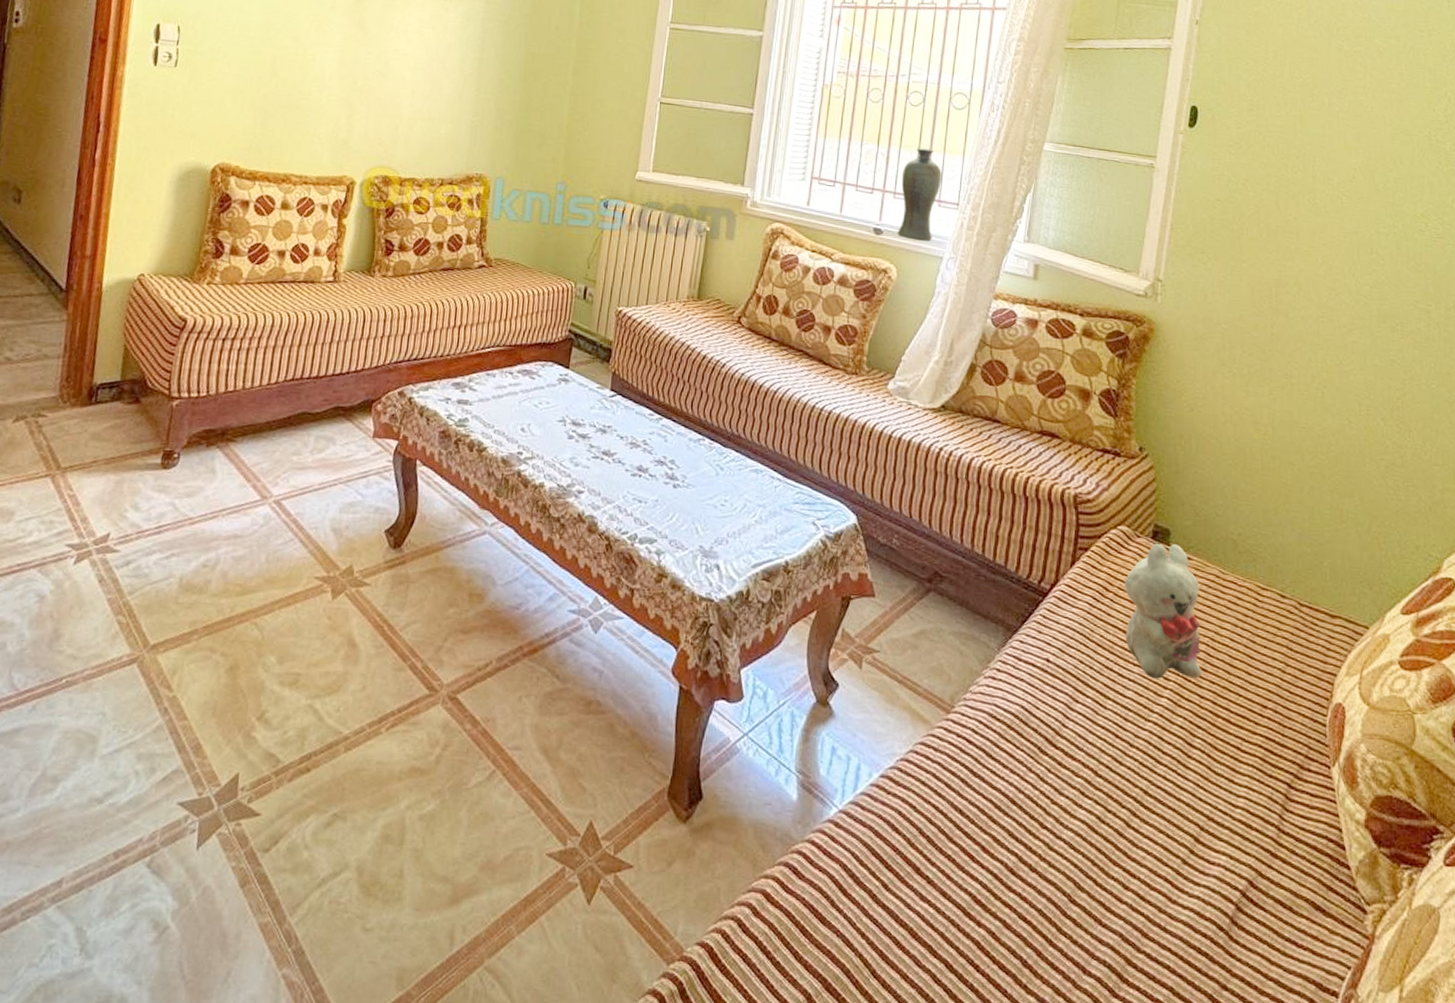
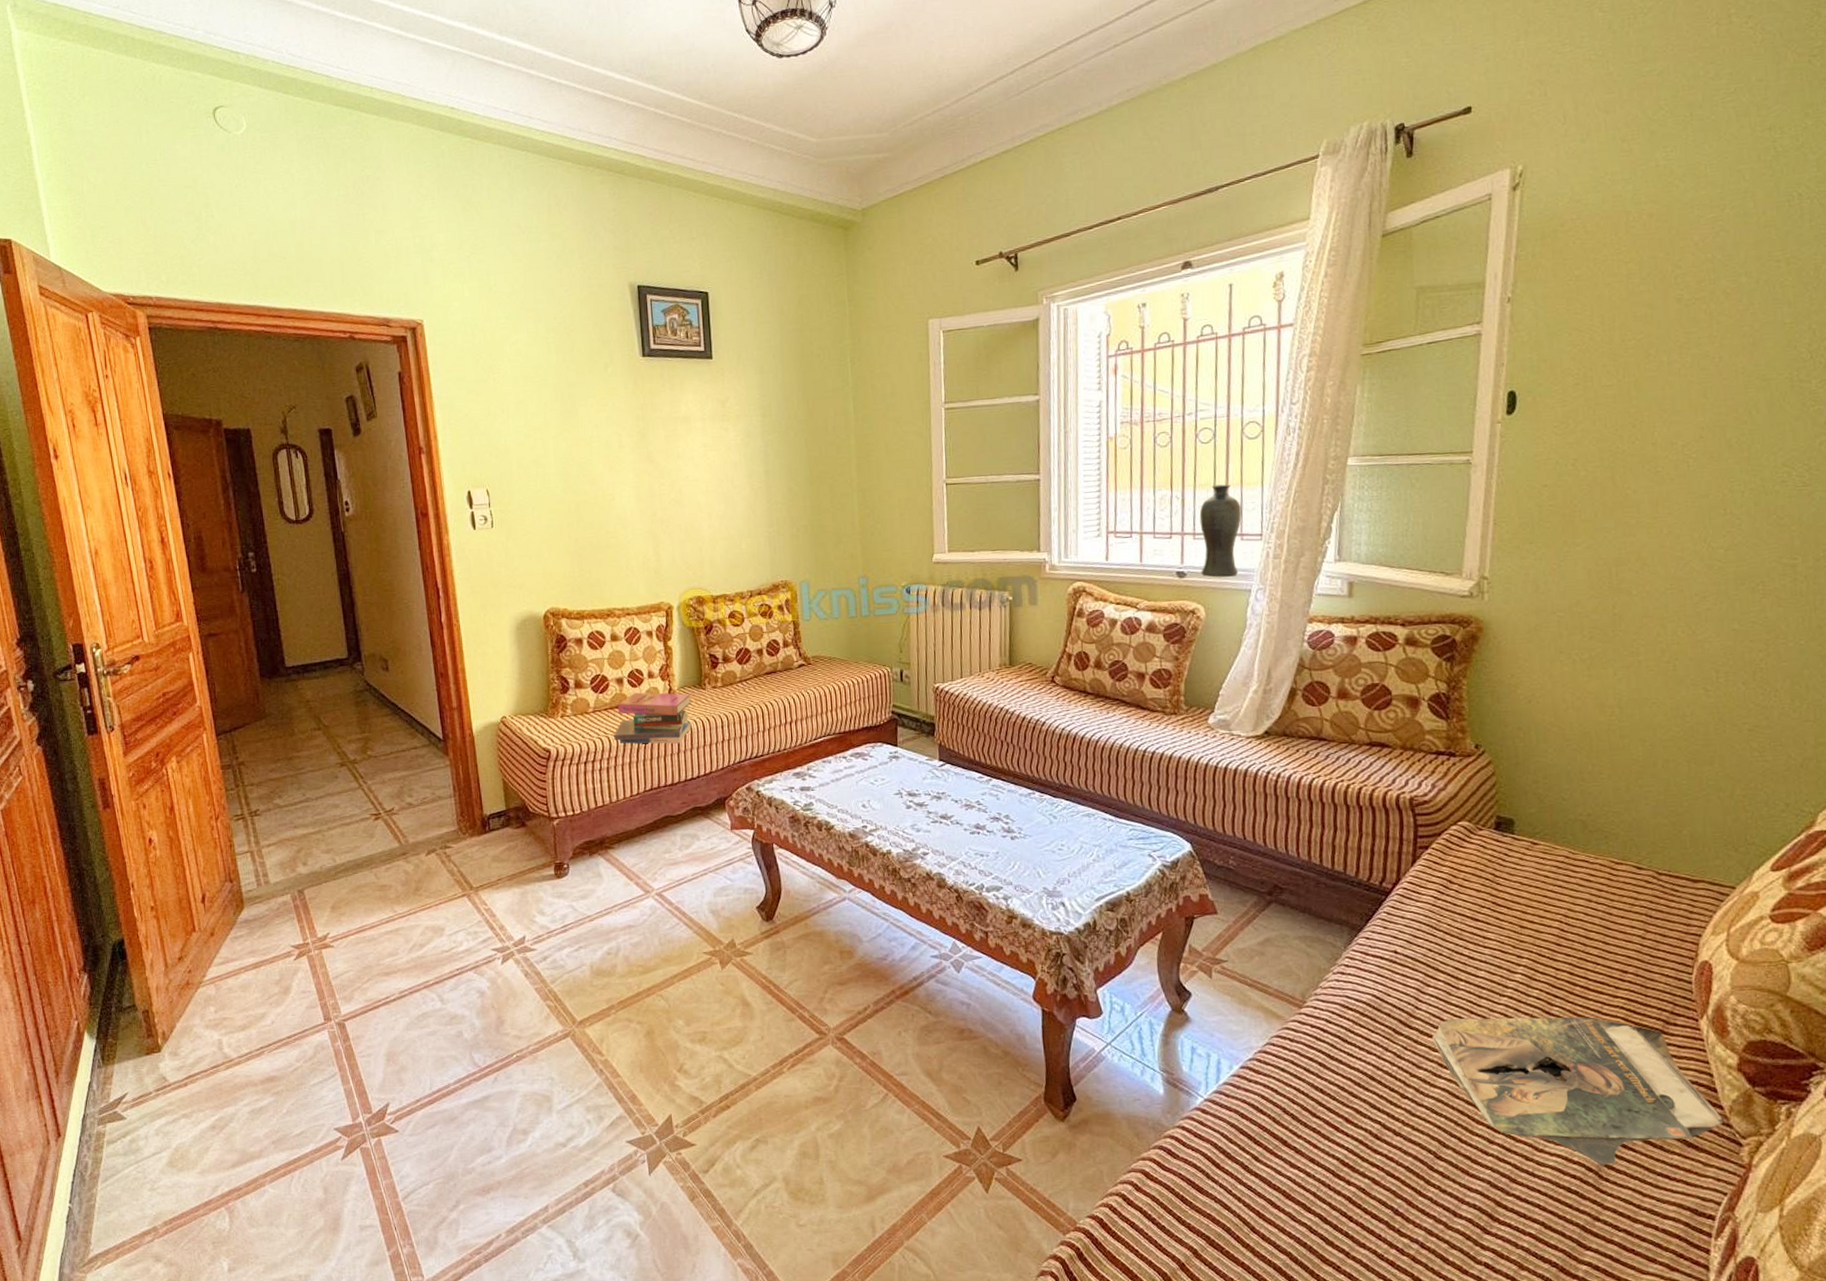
books: none [262,269,357,332] -> present [614,692,692,744]
magazine: none [1076,740,1352,925] -> present [1432,1017,1725,1166]
plush toy: present [1124,543,1202,679] -> none [1468,832,1557,958]

